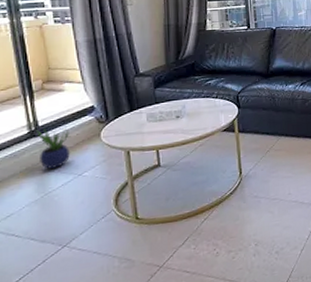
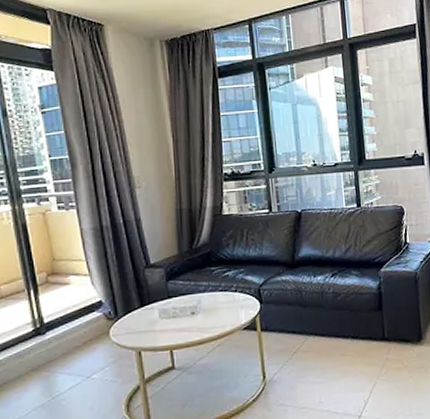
potted plant: present [36,128,71,169] -> none [42,326,78,370]

